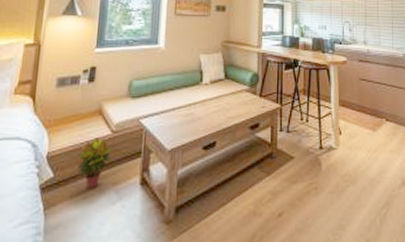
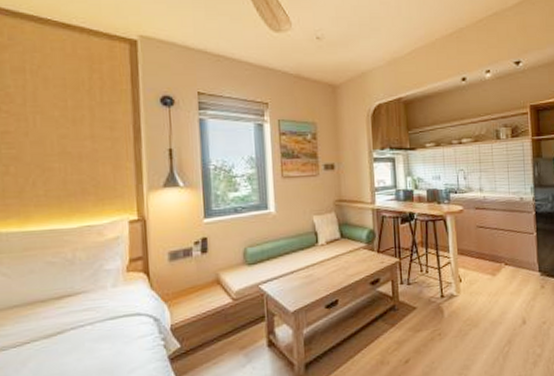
potted plant: present [77,138,112,188] -> none [203,306,236,355]

